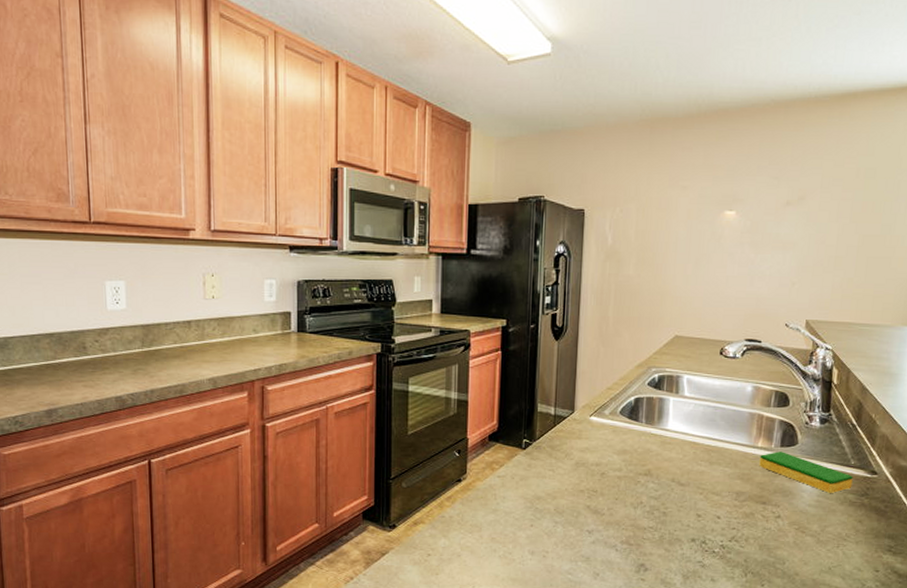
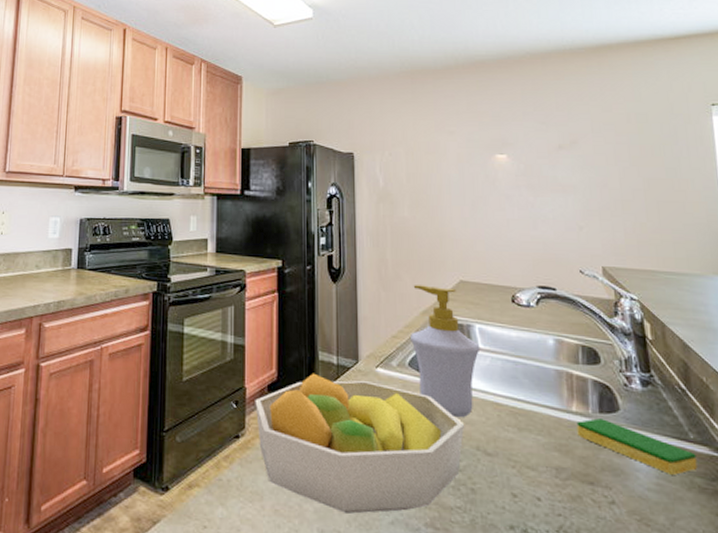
fruit bowl: none [476,423,663,537] -> present [255,373,464,514]
soap bottle: none [624,340,686,456] -> present [410,285,481,418]

